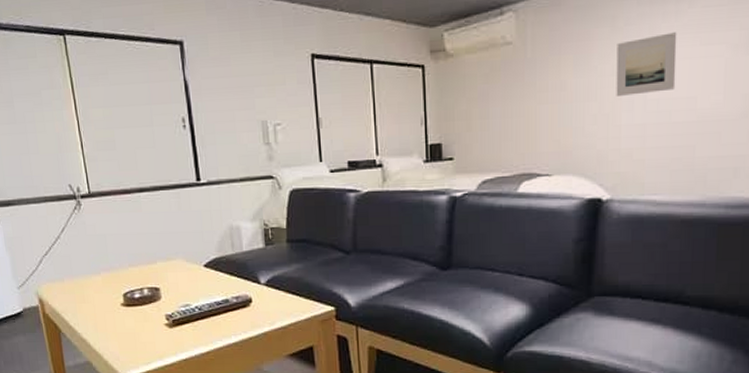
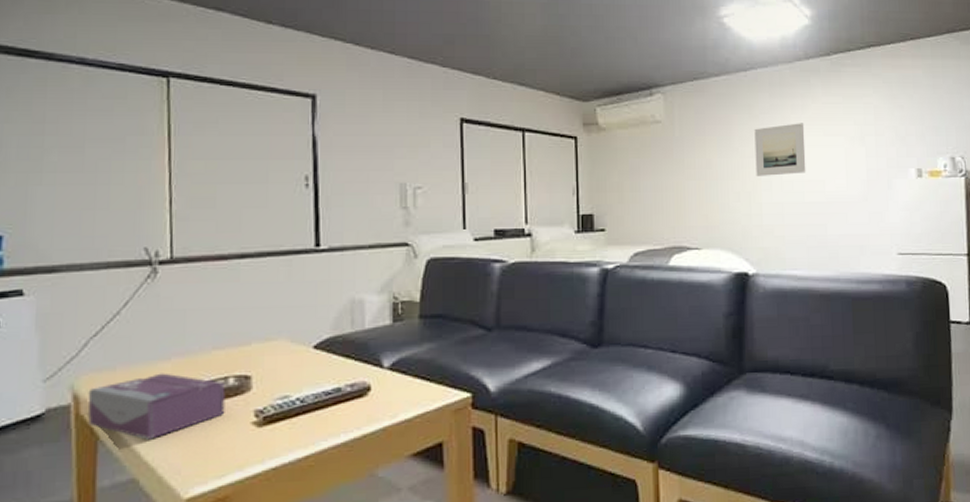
tissue box: none [48,284,144,334] -> present [87,373,226,440]

